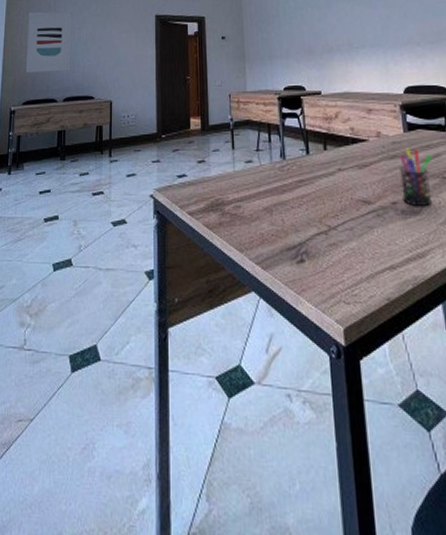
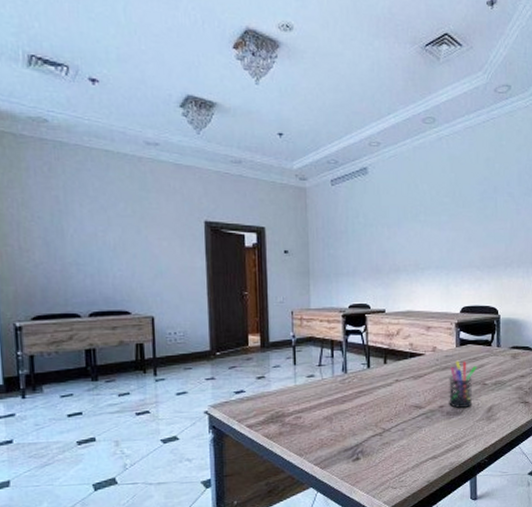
wall art: present [25,11,72,73] -> none [26,205,96,282]

